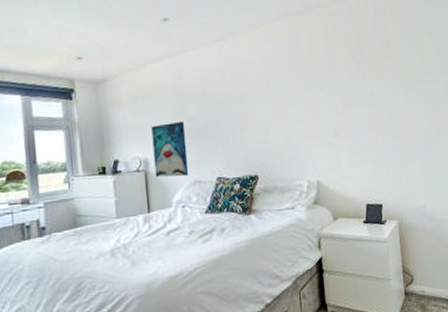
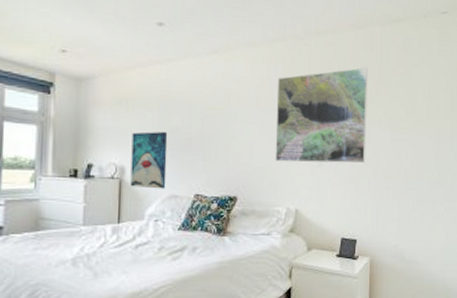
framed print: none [284,33,383,137] -> present [275,67,368,164]

